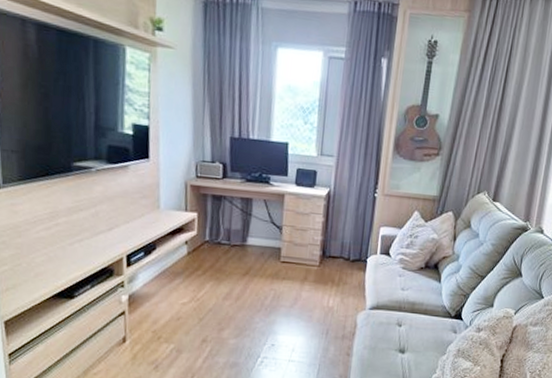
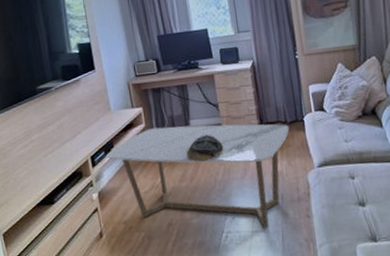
coffee table: none [144,237,351,359] -> present [105,124,290,228]
decorative bowl: none [237,255,279,284] -> present [186,134,224,162]

